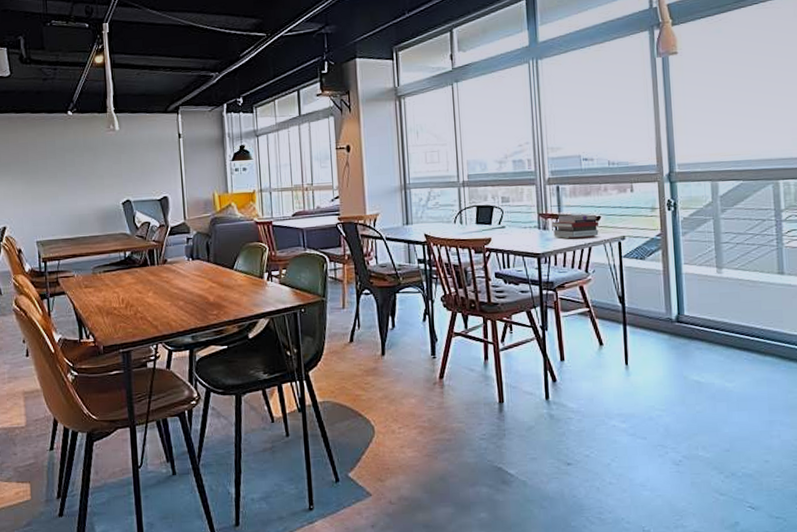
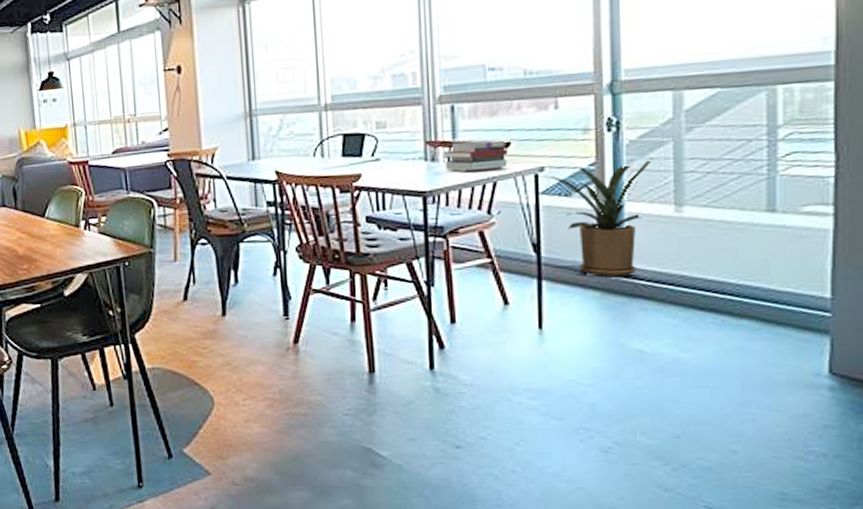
house plant: none [622,231,701,324] -> present [540,158,654,277]

